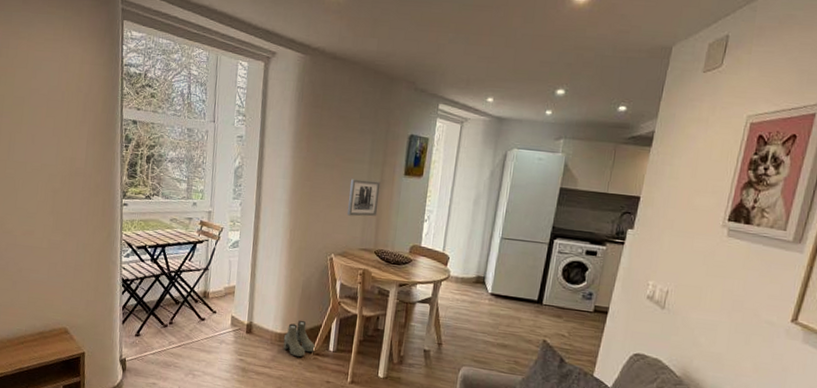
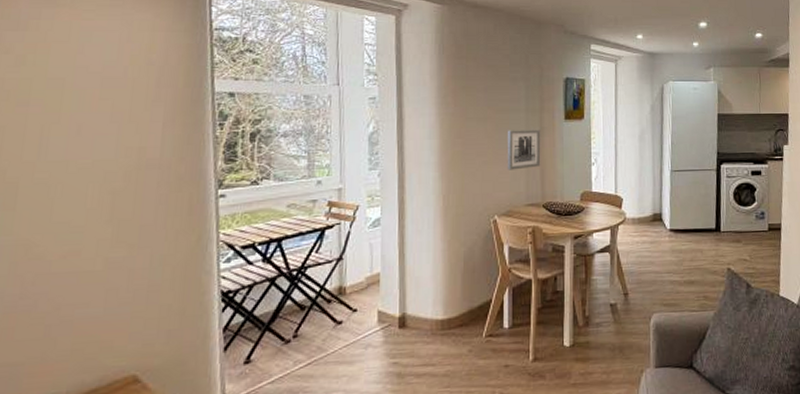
boots: present [283,320,315,358] -> none [446,298,486,345]

